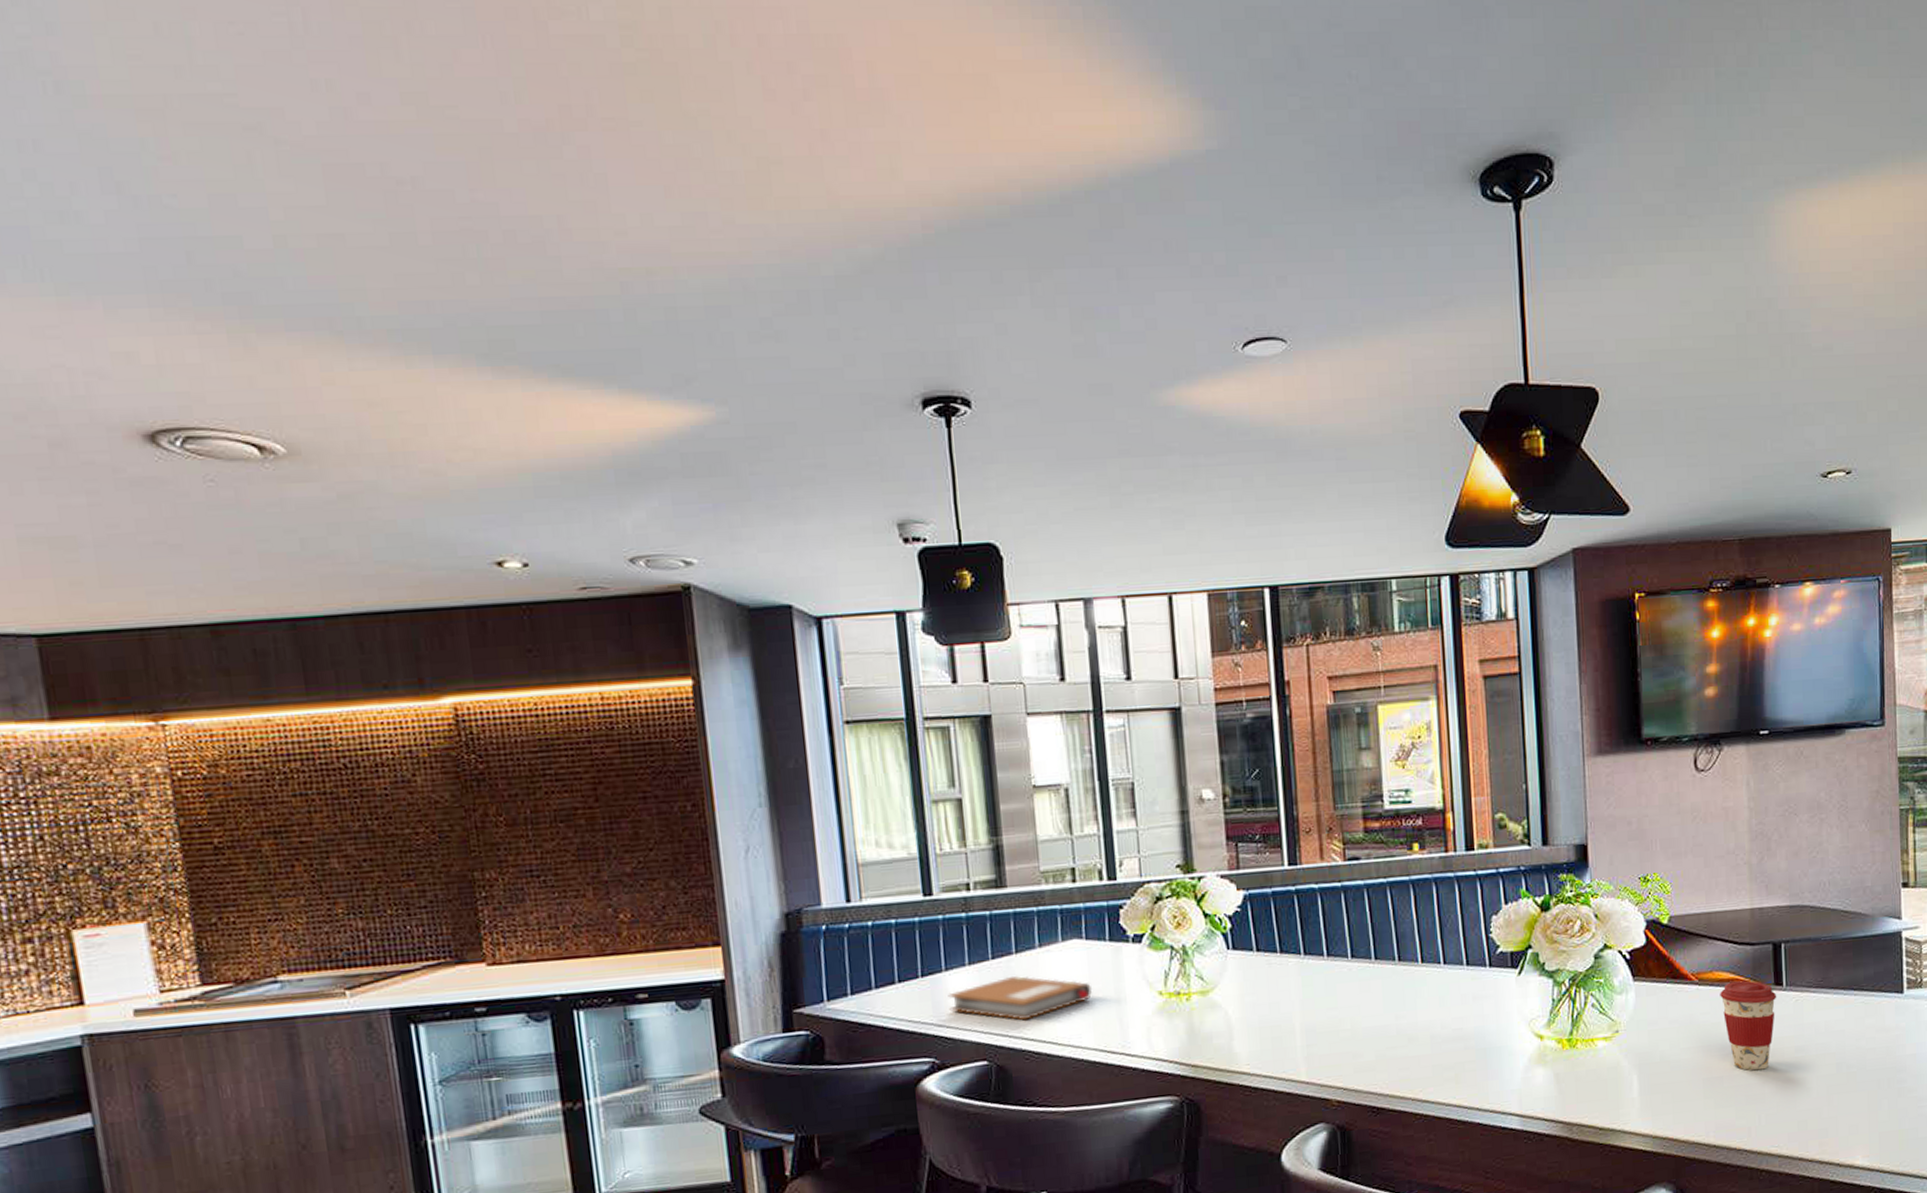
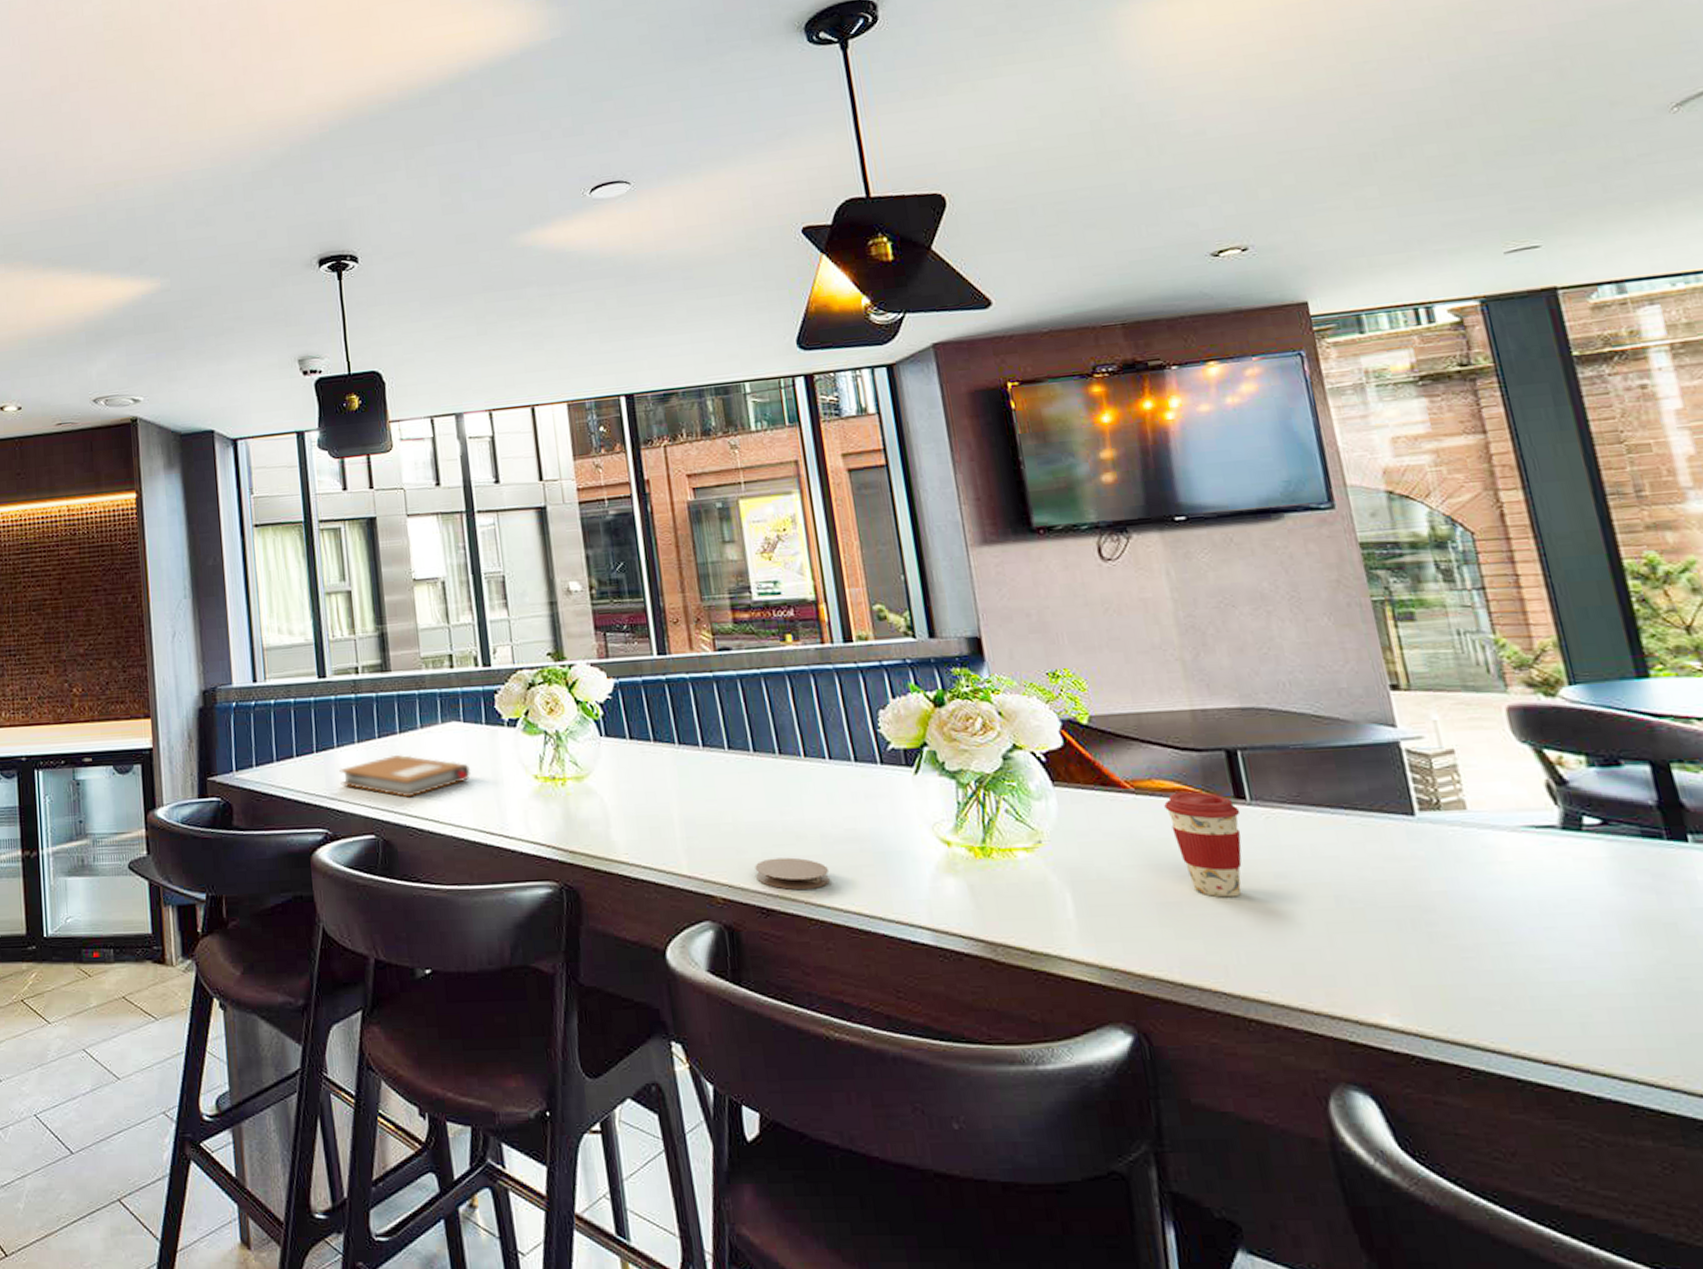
coaster: none [1369,1058,1435,1089] -> present [755,857,830,890]

